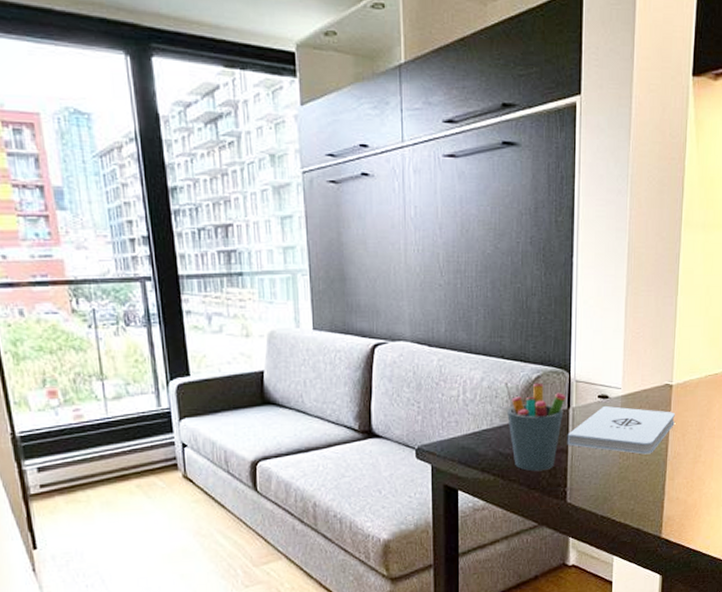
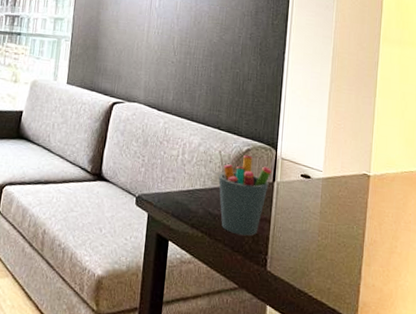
notepad: present [567,405,675,455] -> none [270,184,372,237]

